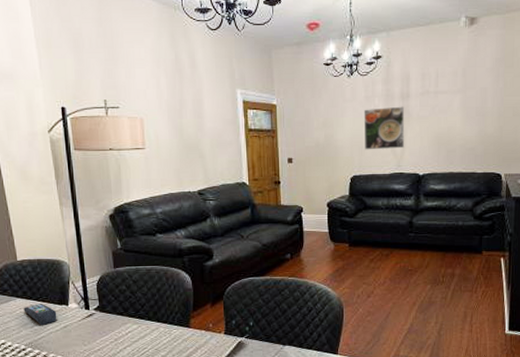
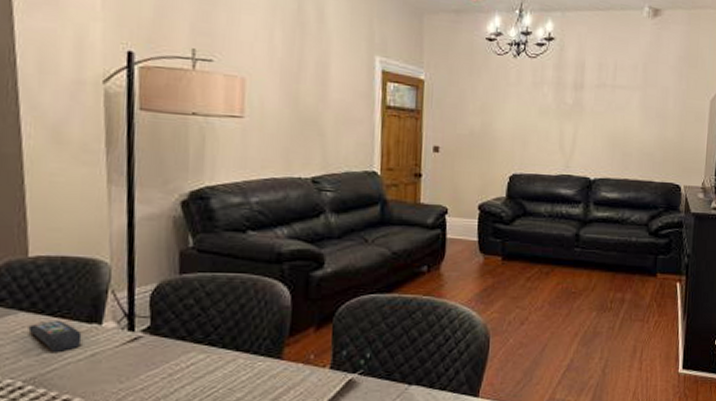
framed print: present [363,106,405,150] -> none [528,96,577,147]

